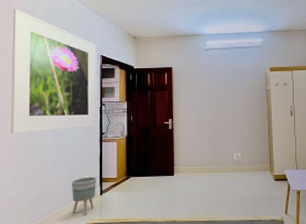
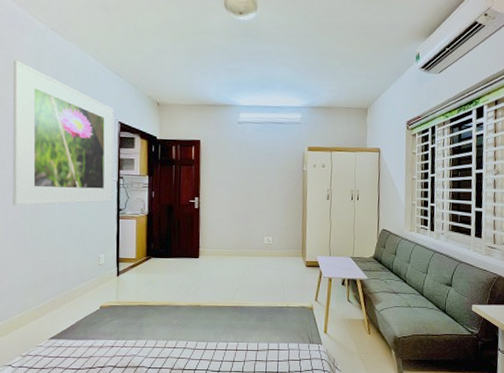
planter: present [71,177,96,216] -> none [84,256,113,298]

